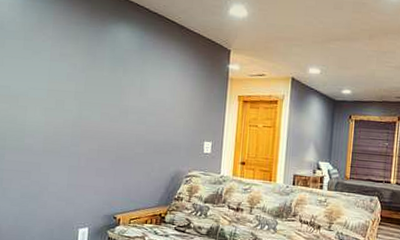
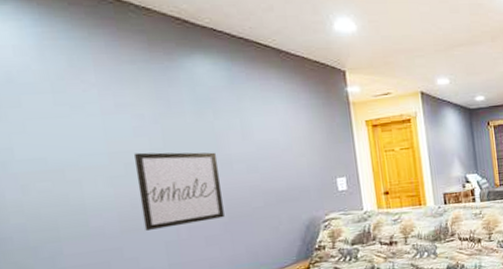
wall art: none [58,93,119,156] -> present [134,152,225,232]

